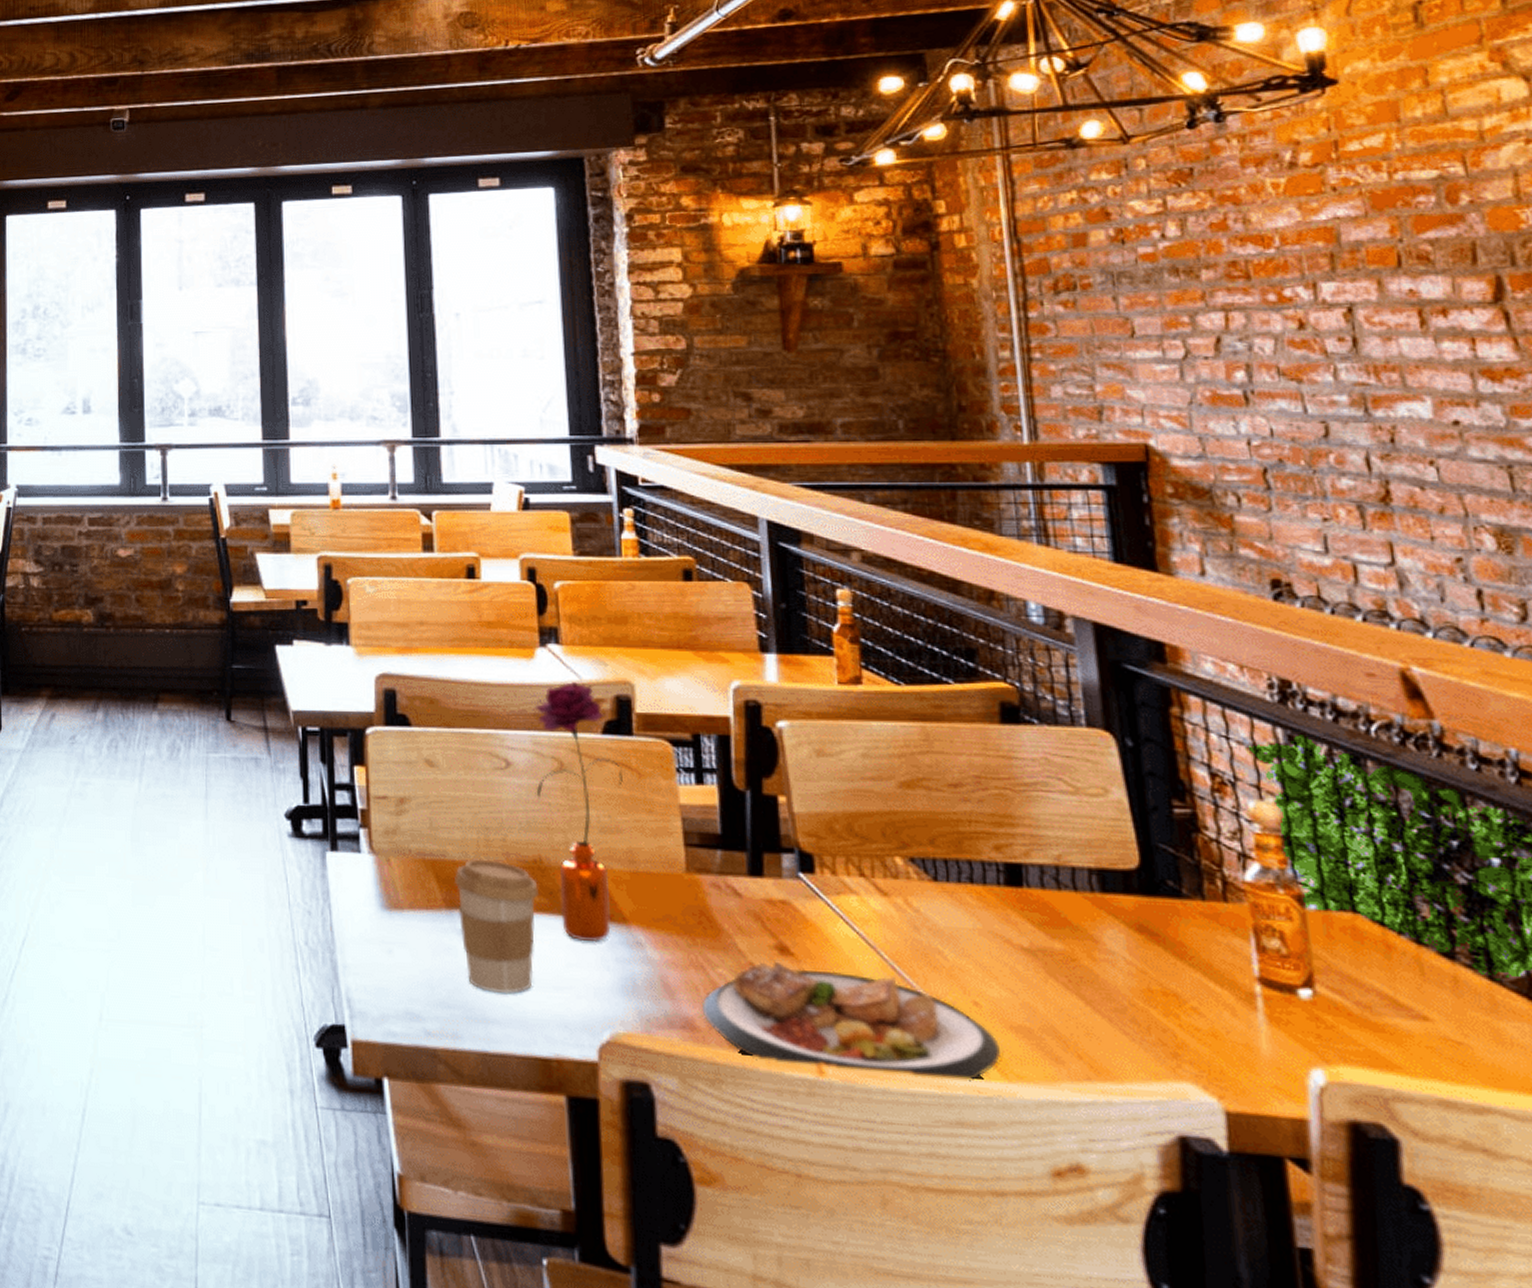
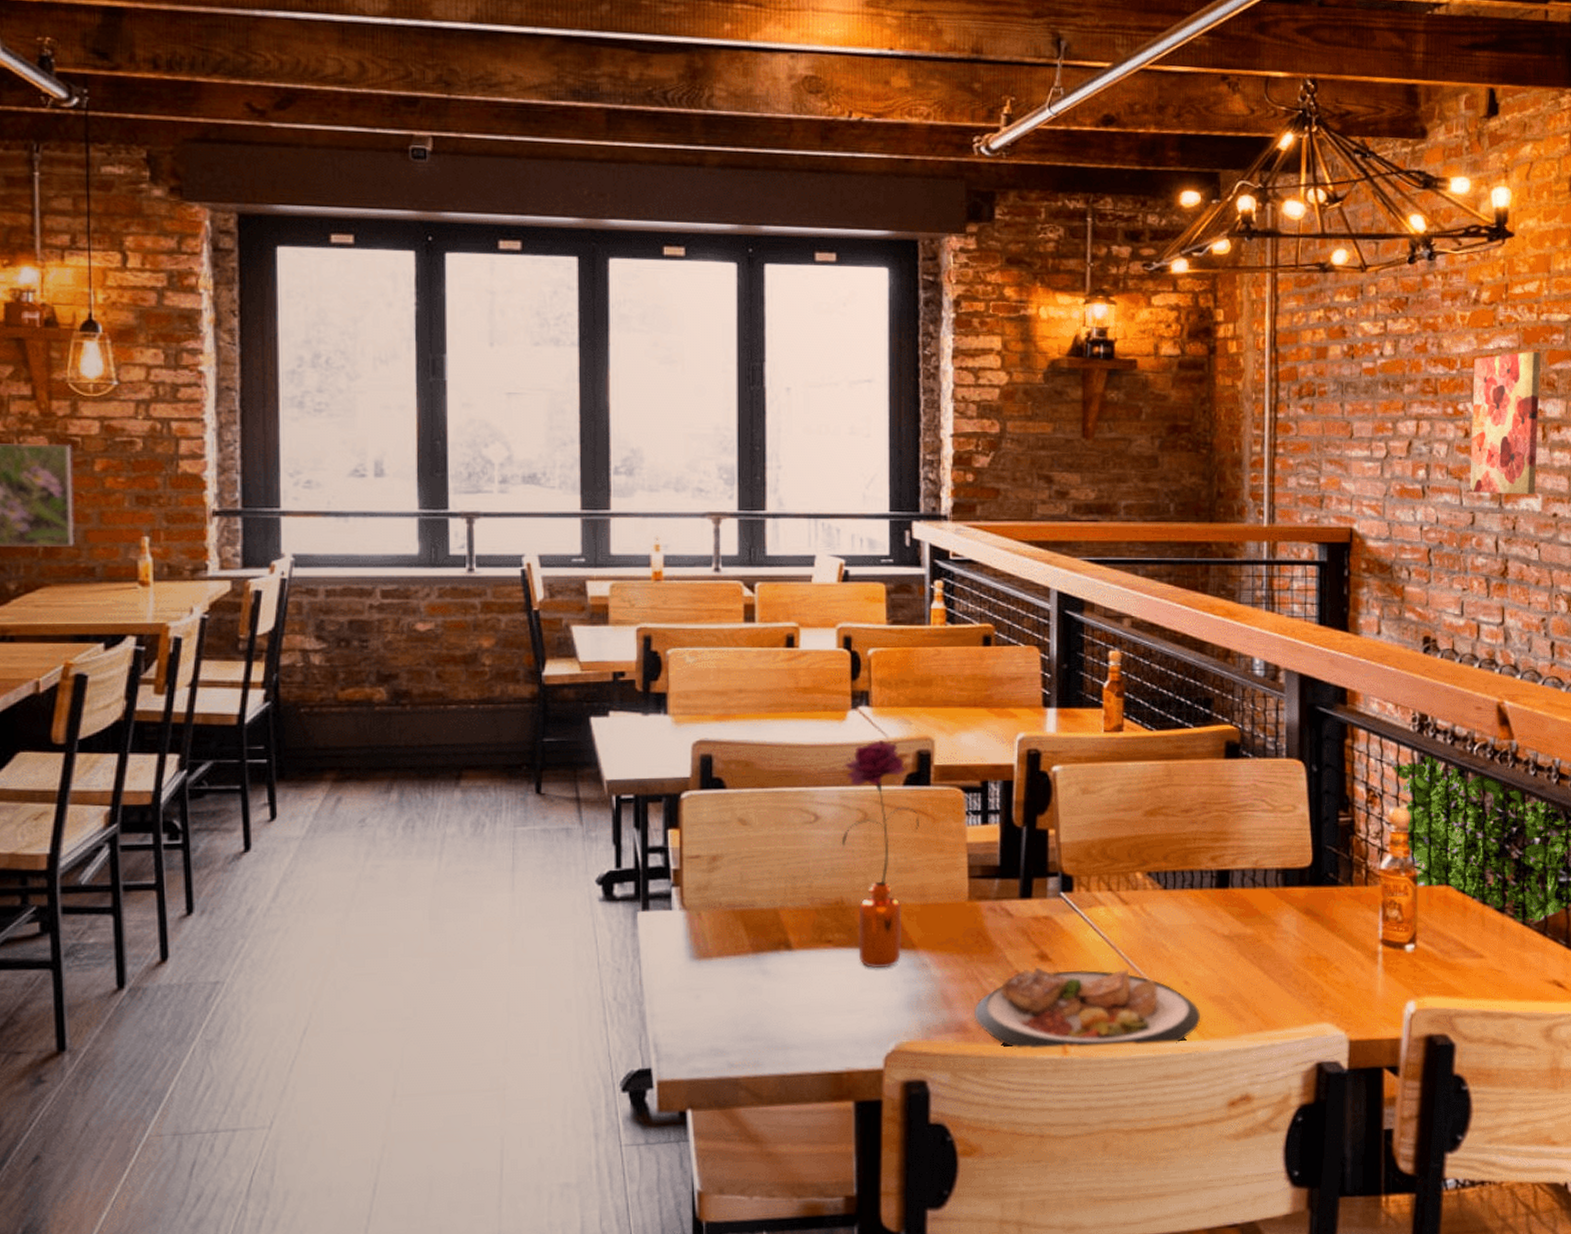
coffee cup: present [455,857,540,994] -> none [762,904,840,1023]
wall art: none [1300,218,1420,398] -> present [1469,351,1541,495]

